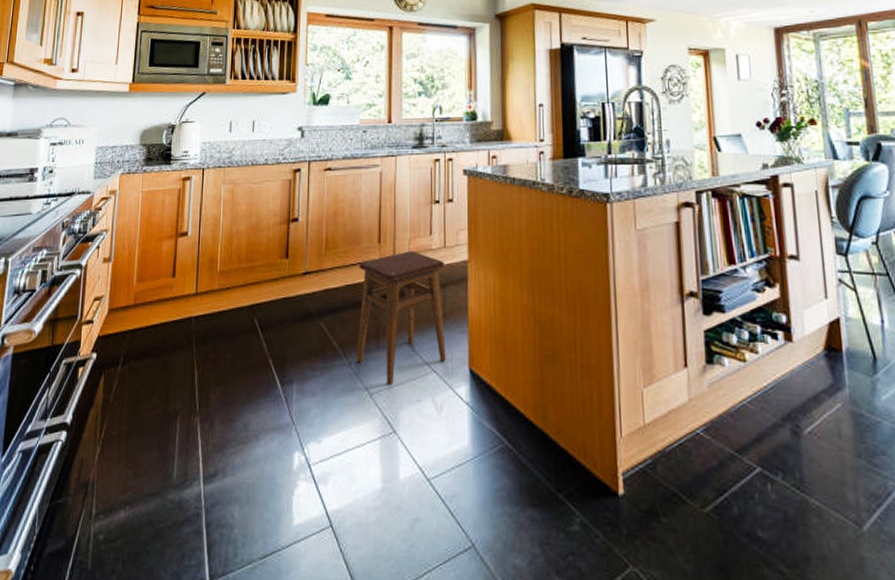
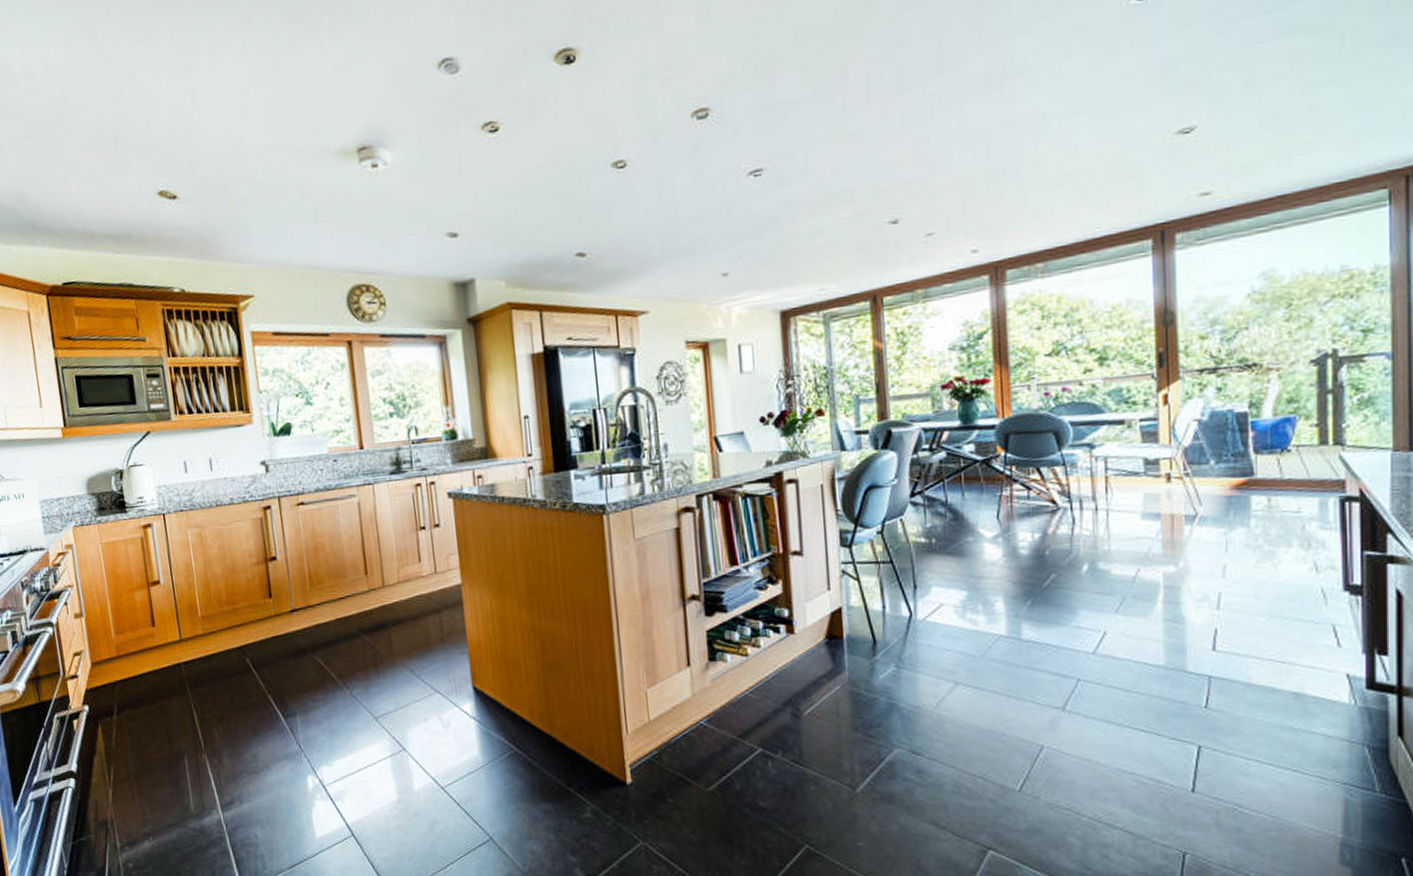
stool: present [356,250,446,385] -> none [347,579,448,709]

